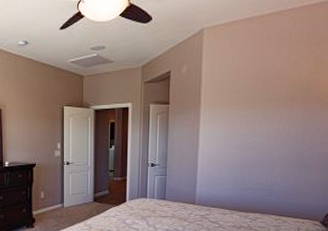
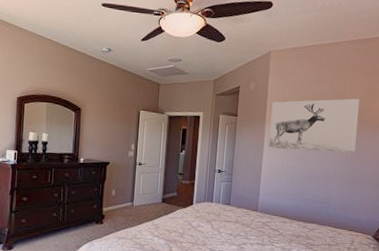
wall art: none [204,73,305,137] -> present [268,98,359,153]

